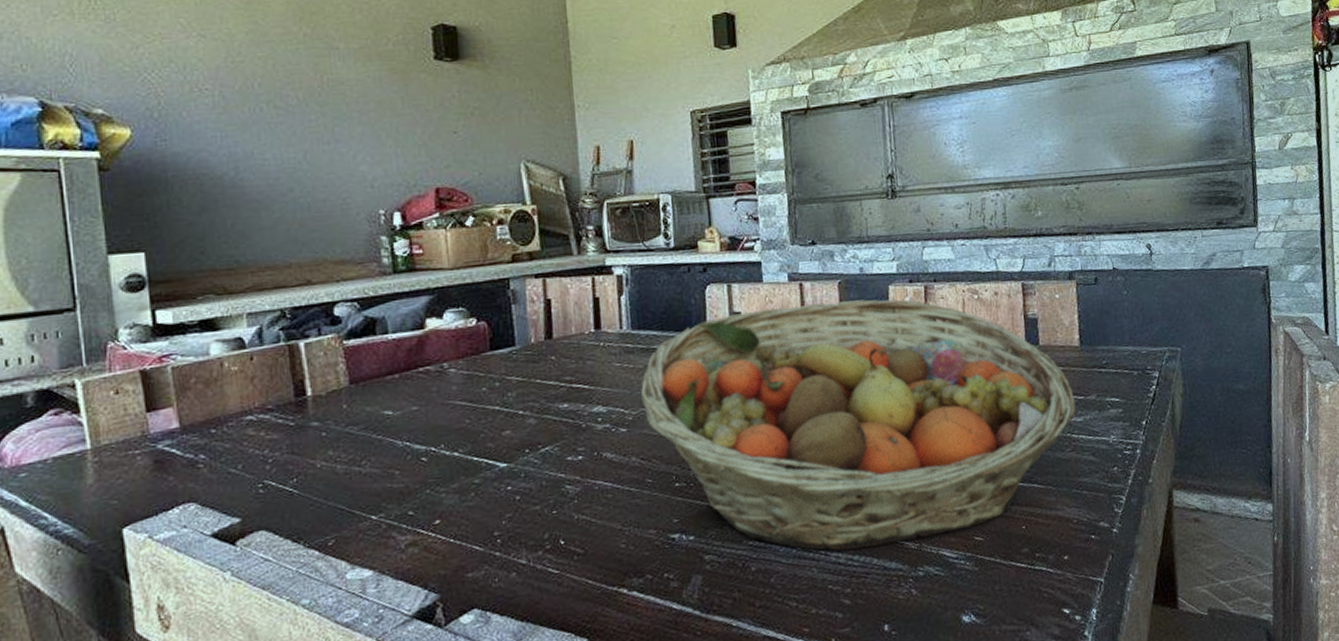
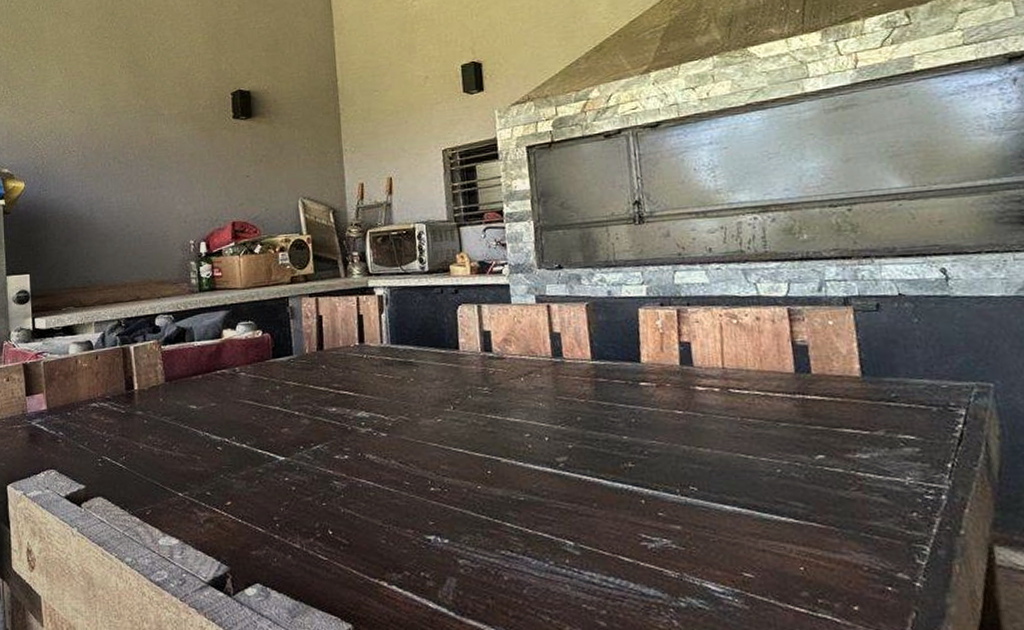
fruit basket: present [641,299,1077,551] -> none [399,322,861,571]

